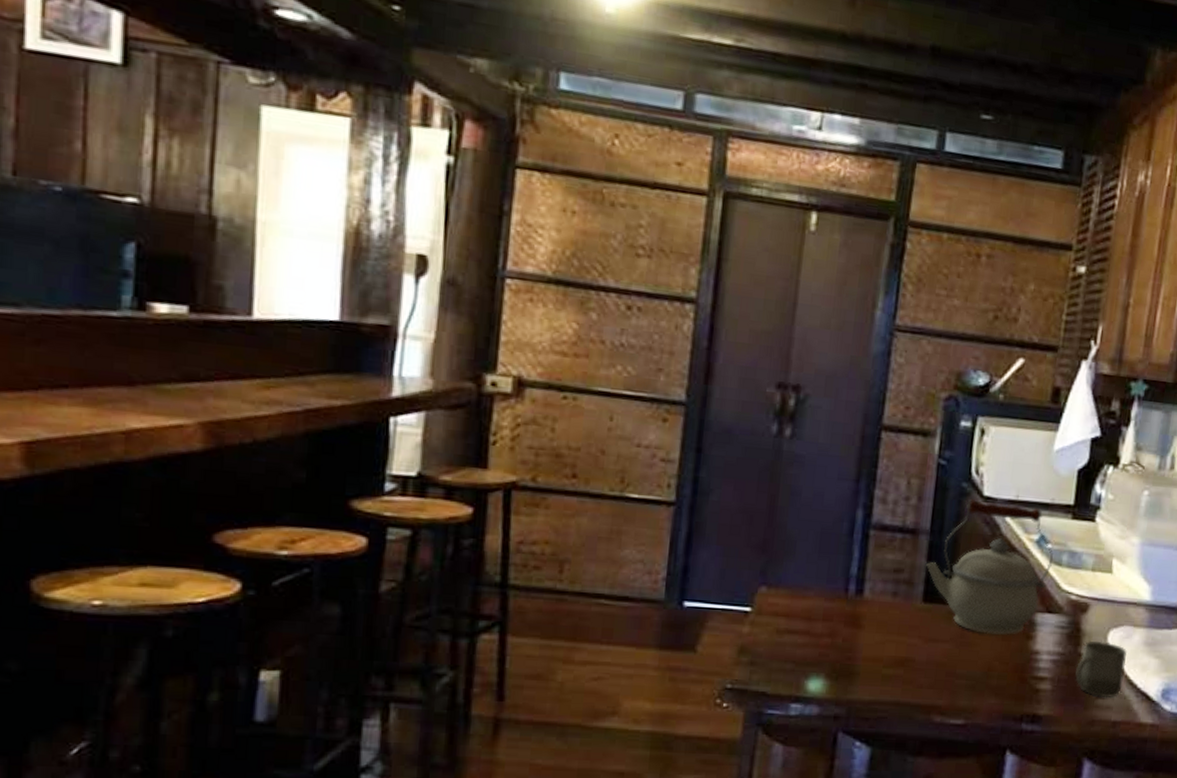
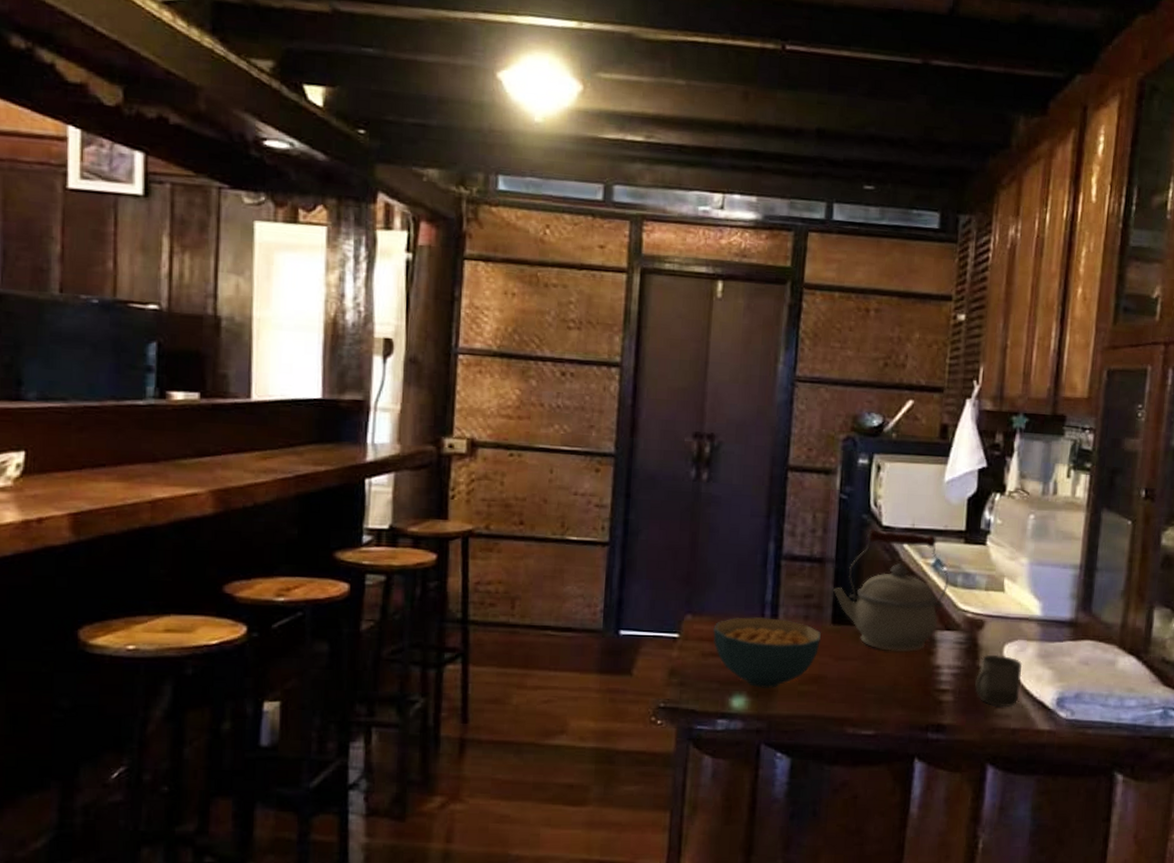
cereal bowl: none [790,591,910,672] -> present [713,616,821,689]

